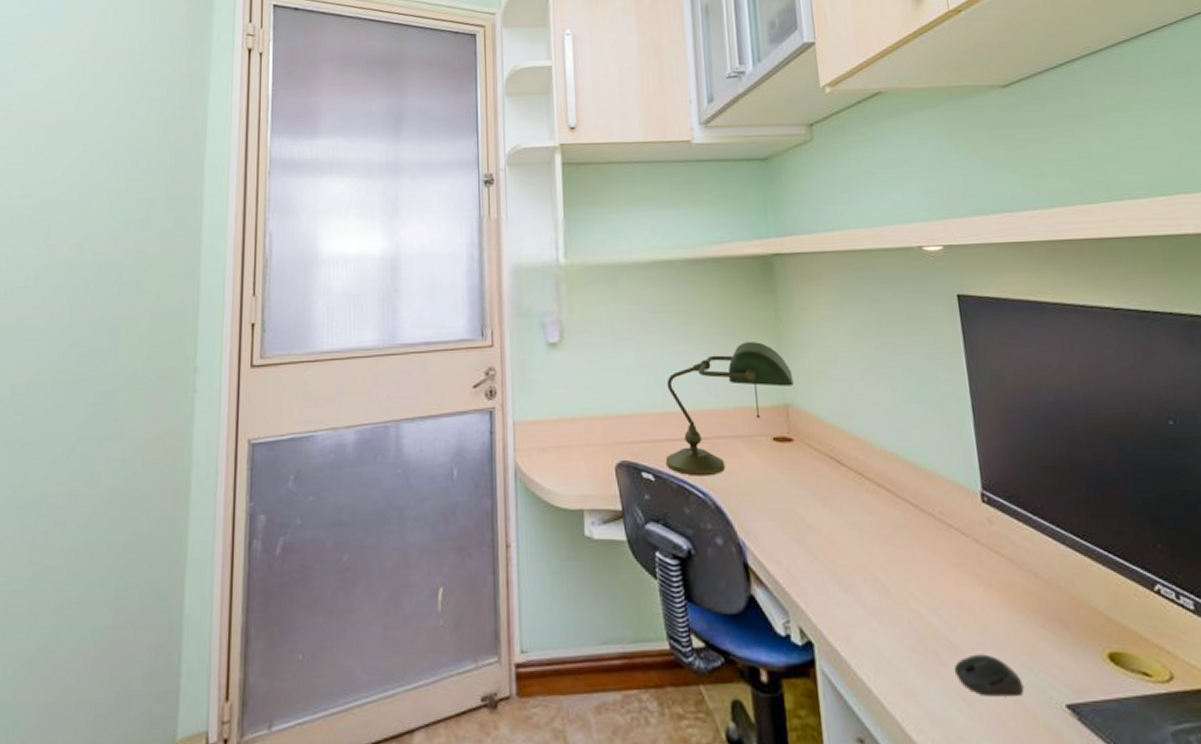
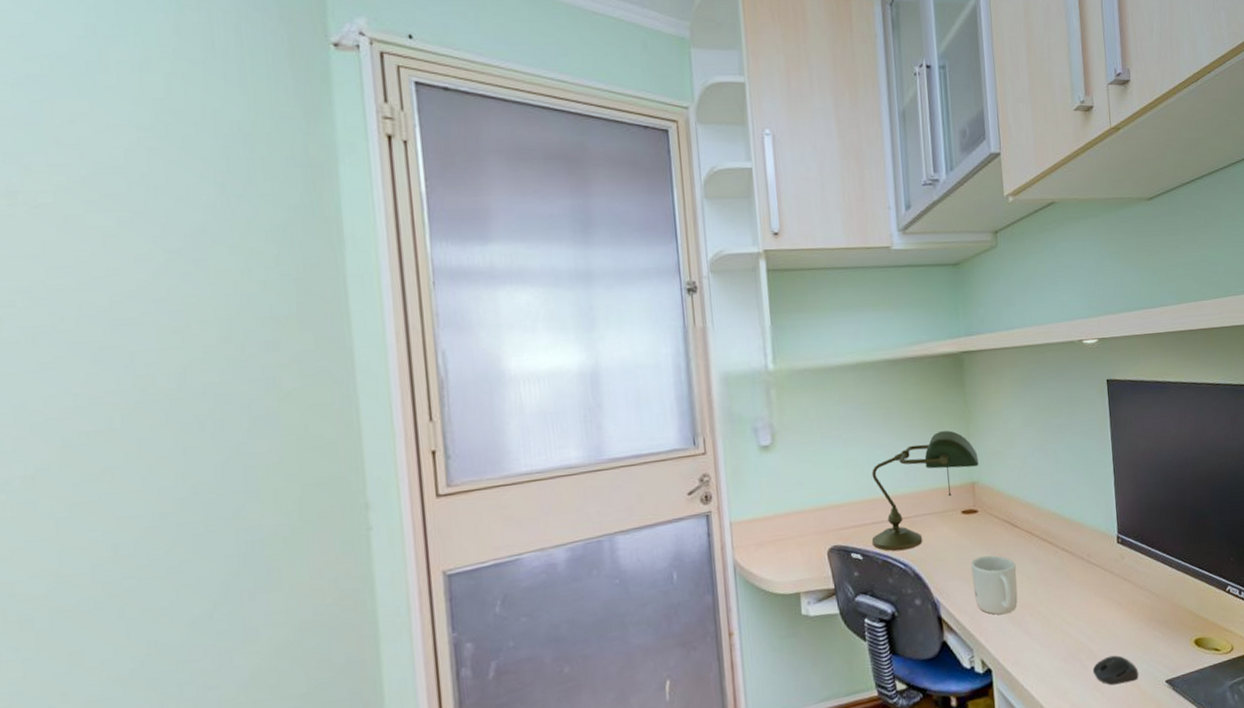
mug: none [784,495,847,574] -> present [970,555,1018,615]

